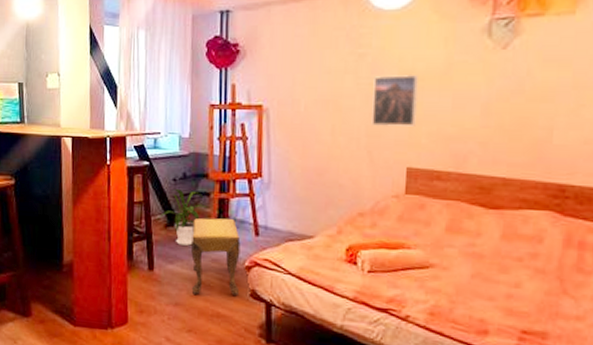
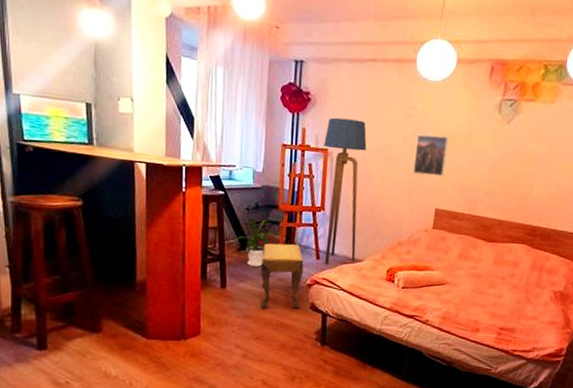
floor lamp: none [257,68,309,242] -> present [324,117,367,264]

